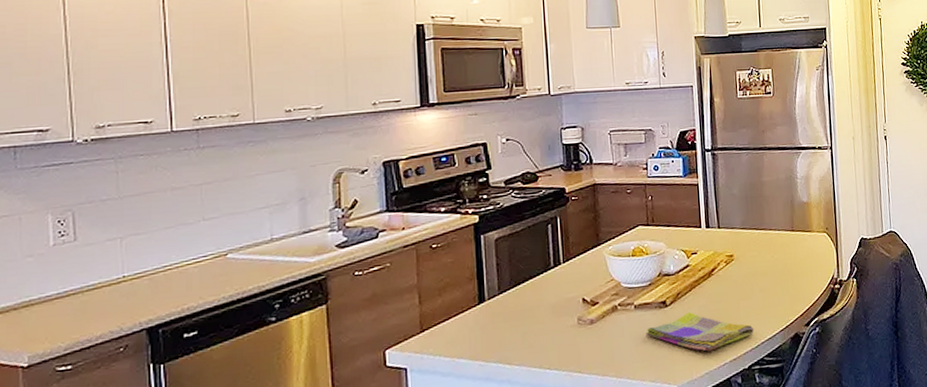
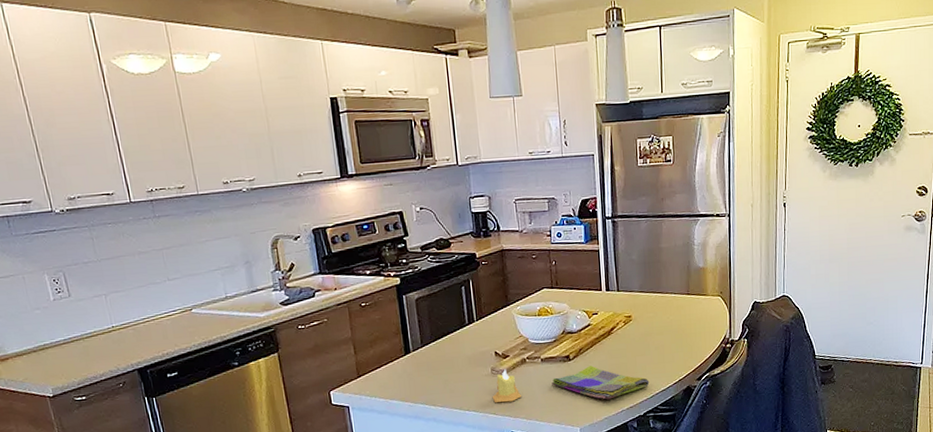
candle: none [577,318,611,359] -> present [492,369,521,403]

